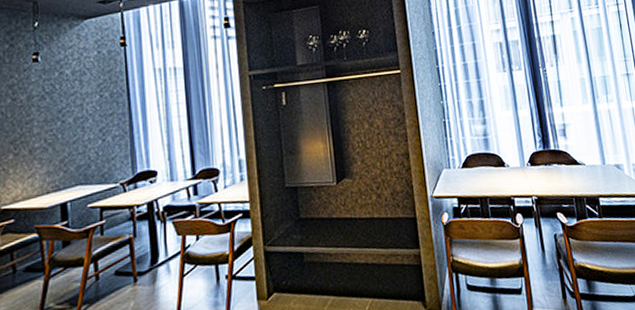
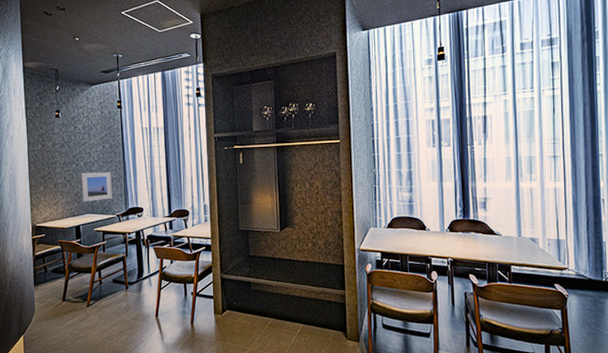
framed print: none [69,128,114,170] -> present [81,172,112,202]

